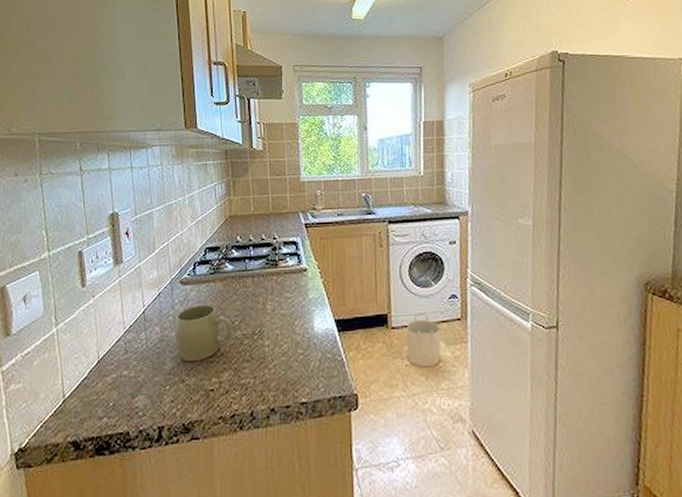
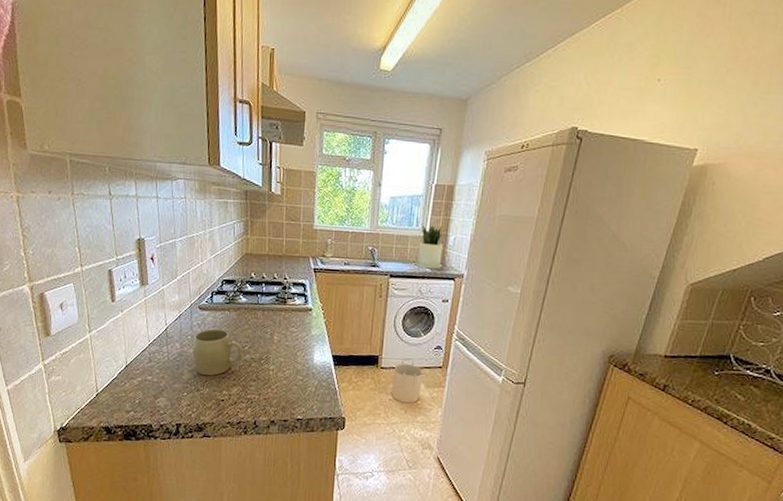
planter: none [414,163,444,210] -> present [415,225,444,269]

